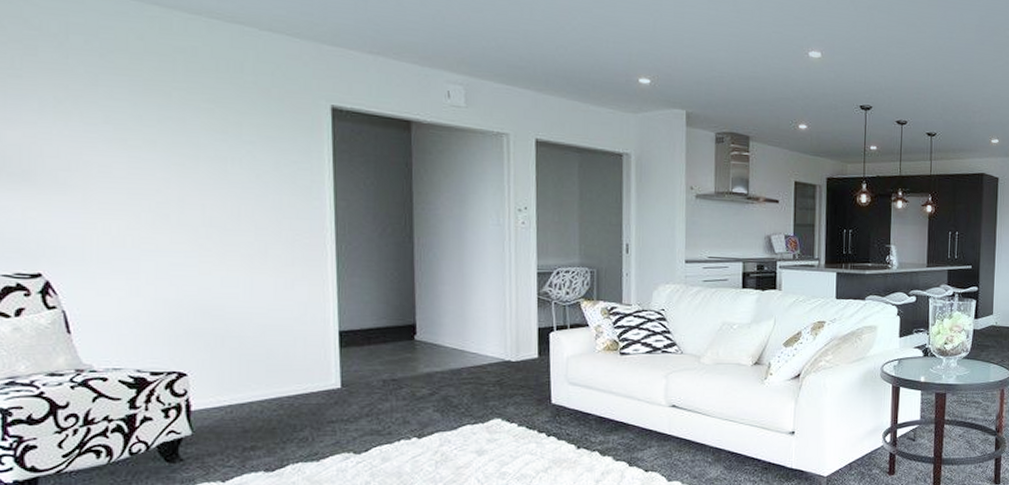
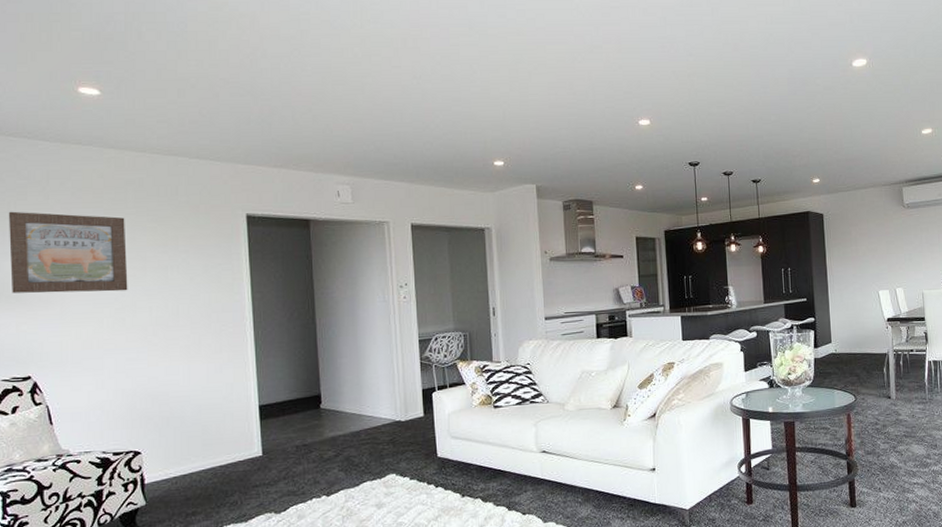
wall art: none [11,68,175,182] -> present [8,211,128,293]

